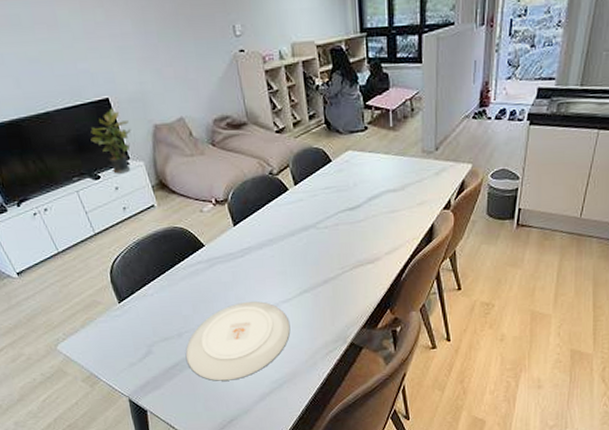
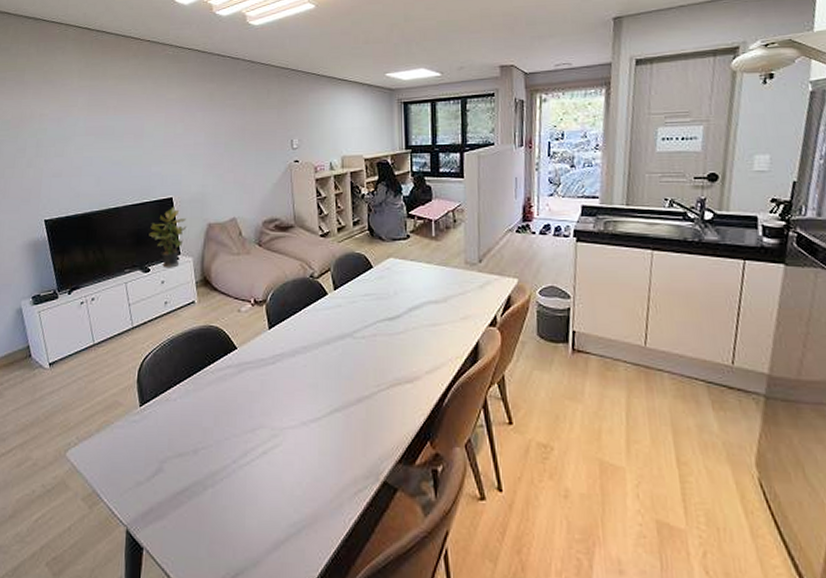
plate: present [185,301,291,381] -> none [197,417,316,518]

